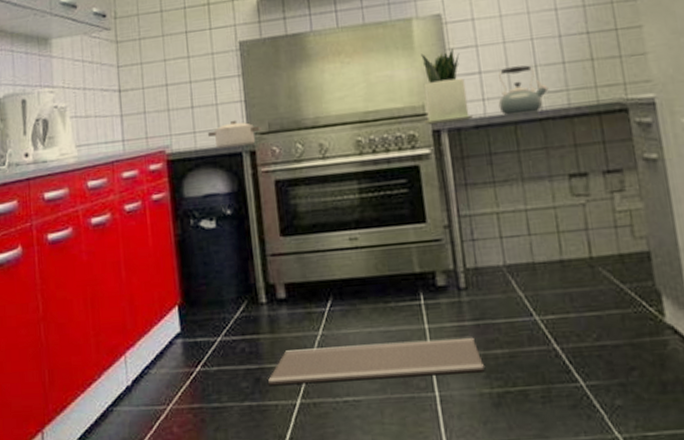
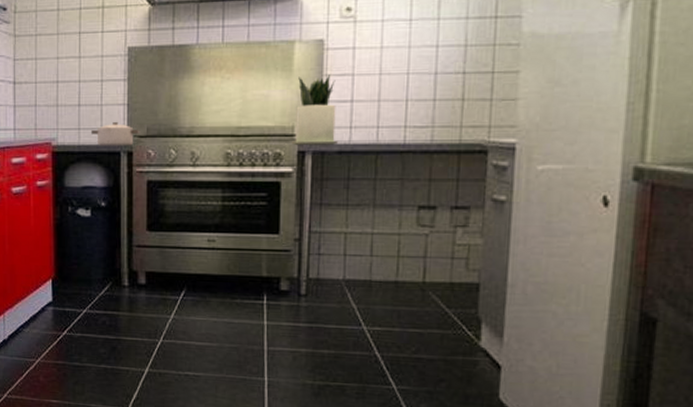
door mat: present [268,338,486,385] -> none [123,328,312,367]
kettle: present [498,65,549,117] -> none [364,99,415,146]

